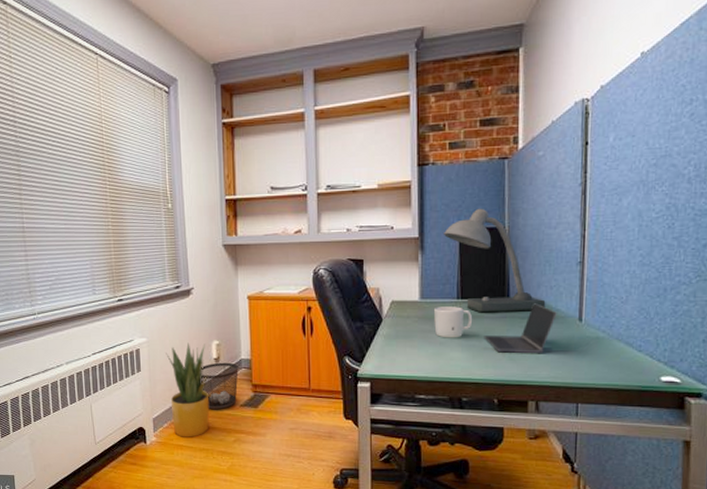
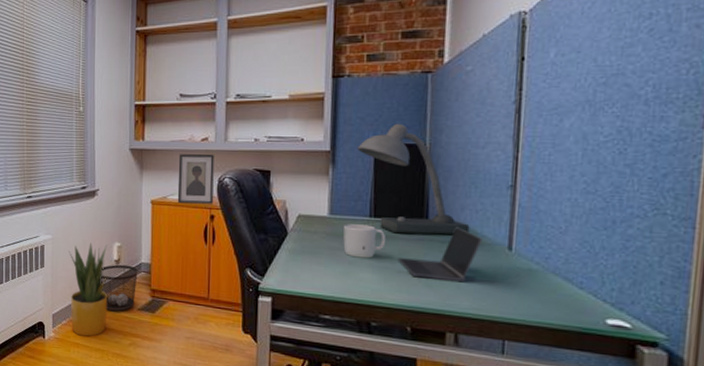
picture frame: none [273,246,309,297] -> present [177,153,215,205]

